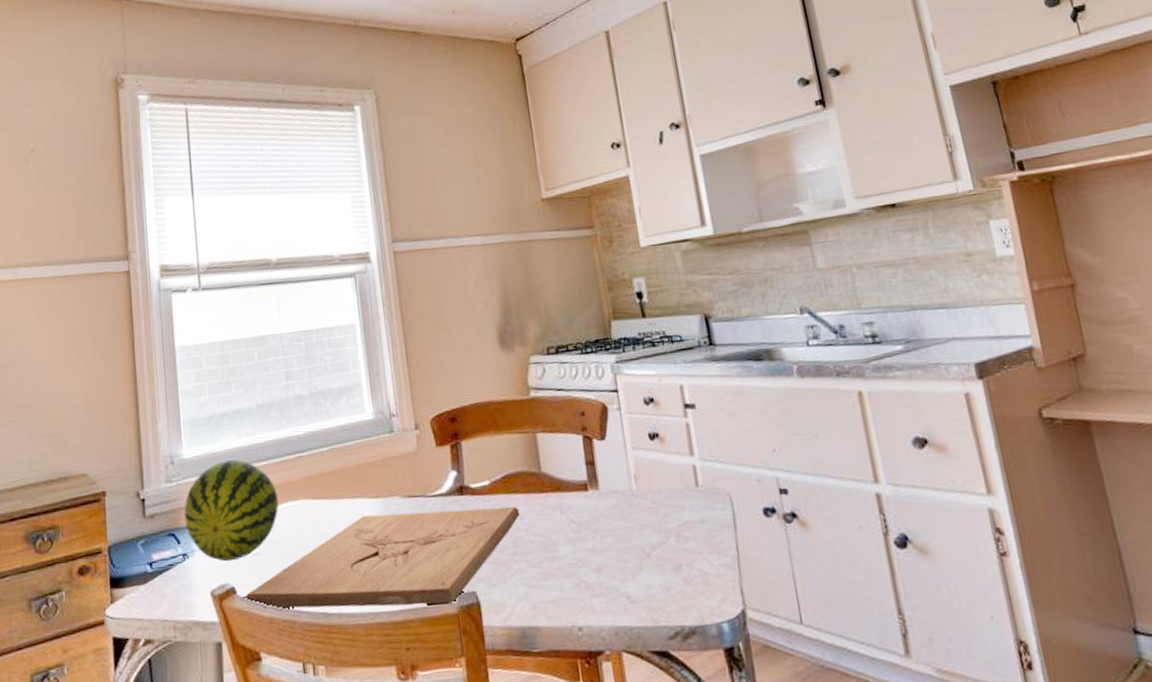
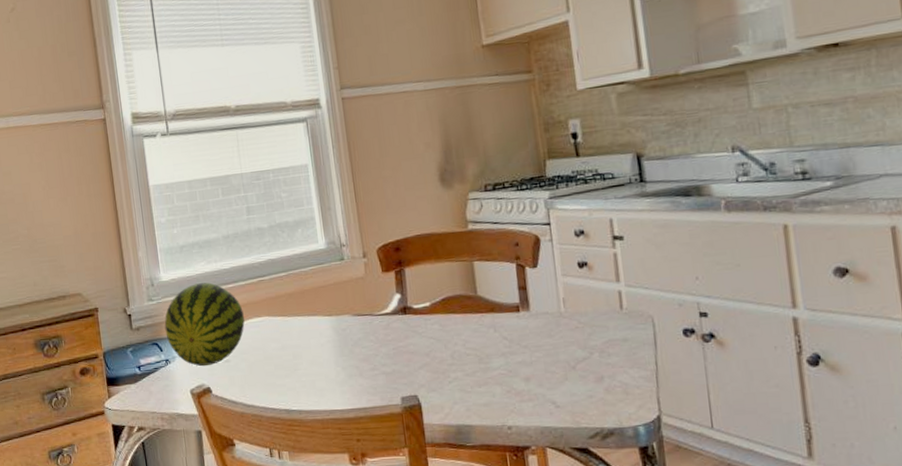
cutting board: present [243,506,520,609] -> none [218,324,457,406]

